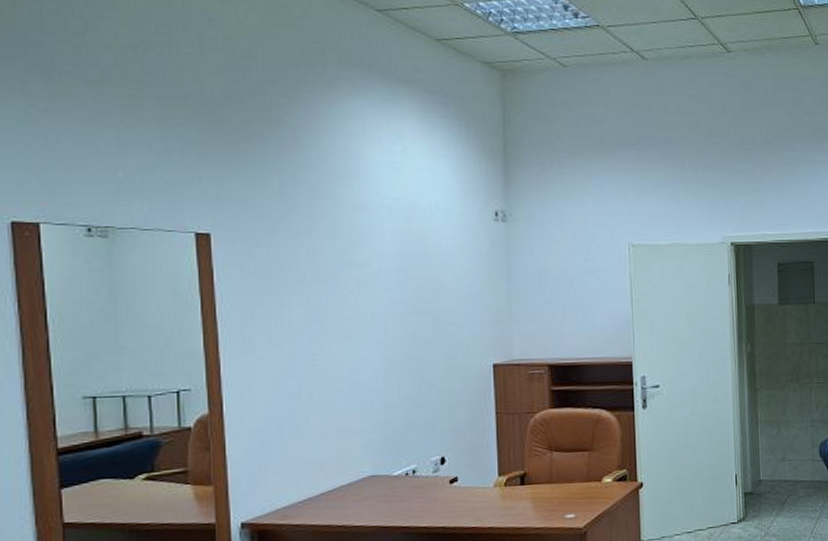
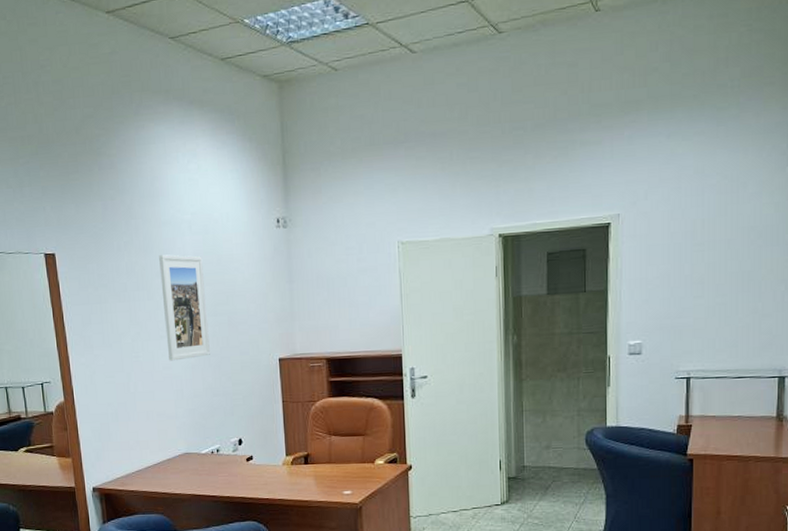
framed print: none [350,243,409,366] -> present [159,254,210,361]

